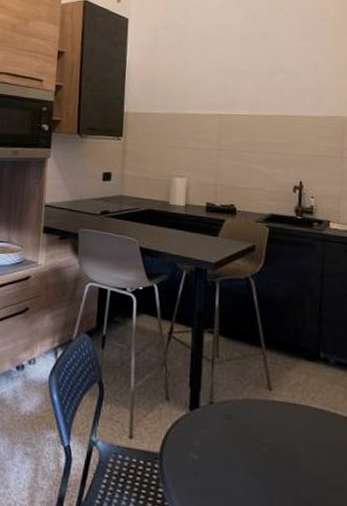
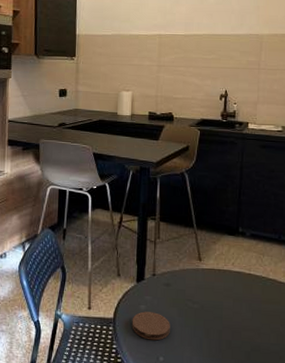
coaster: none [182,448,232,489] -> present [131,311,170,341]

